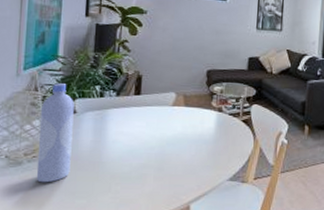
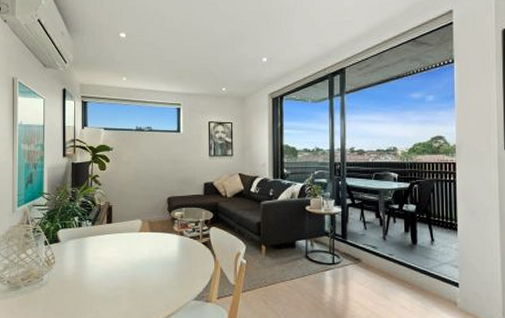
bottle: present [36,83,74,183] -> none [32,217,58,304]

